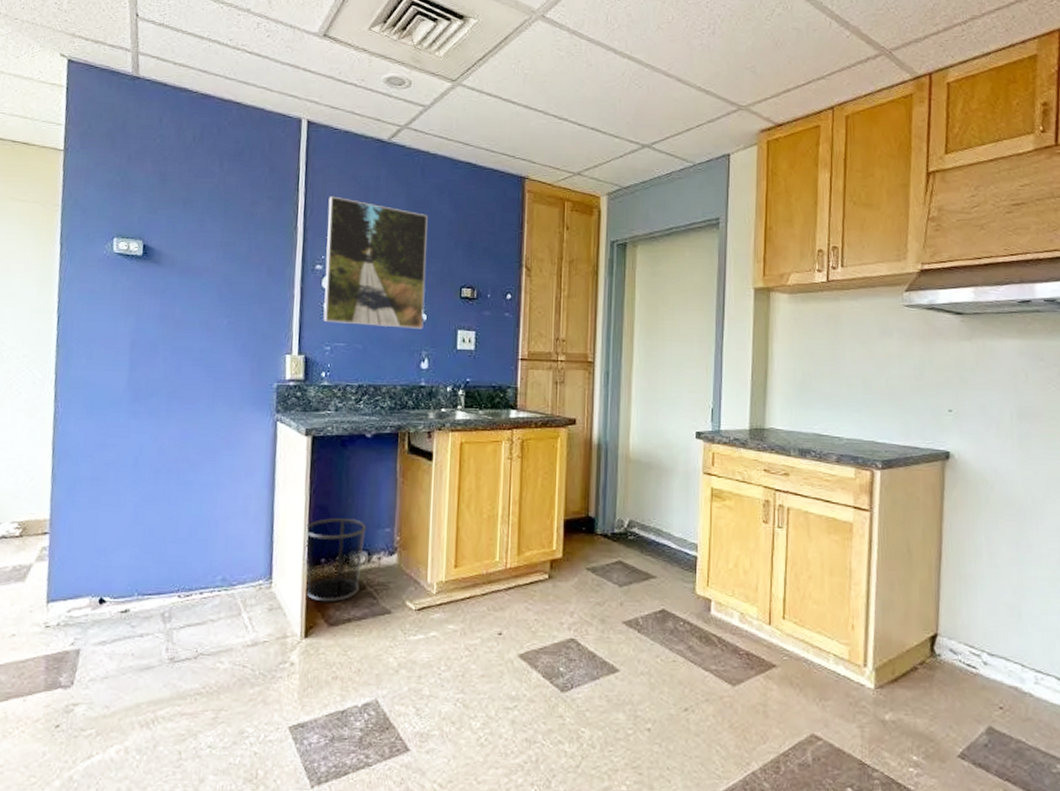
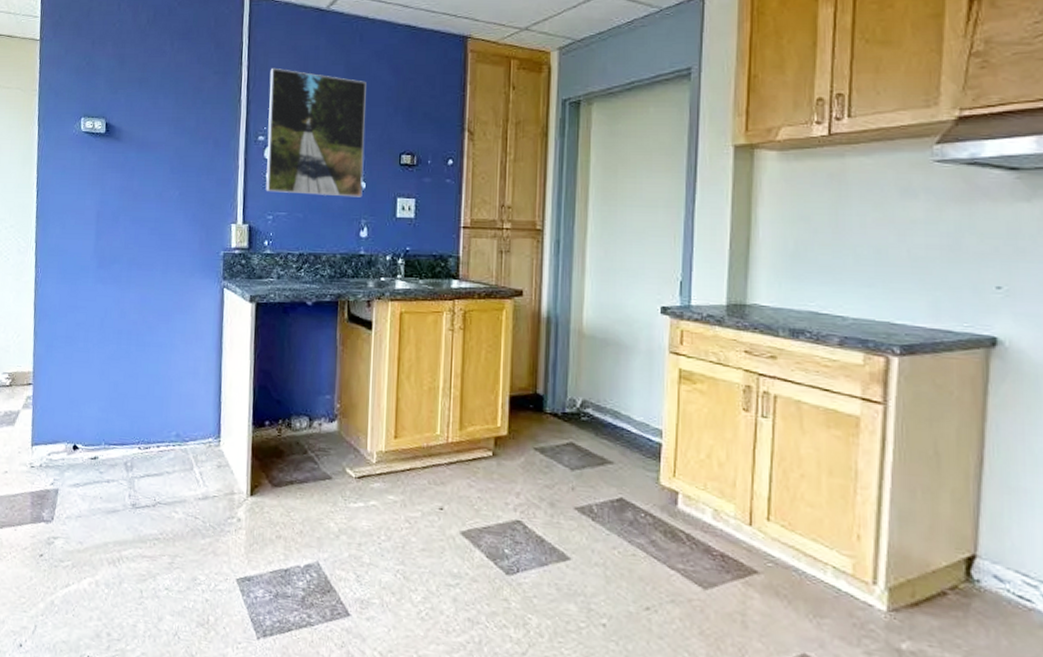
waste bin: present [305,518,367,602] -> none [250,382,308,464]

